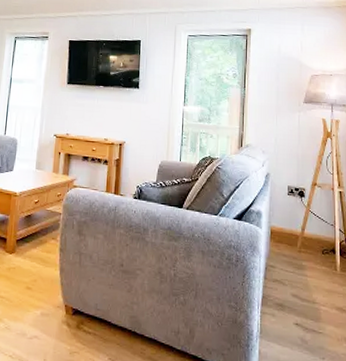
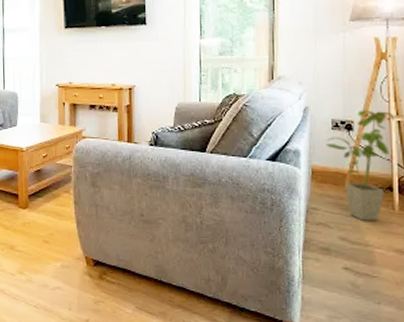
house plant: none [283,179,337,280] -> present [326,110,395,221]

